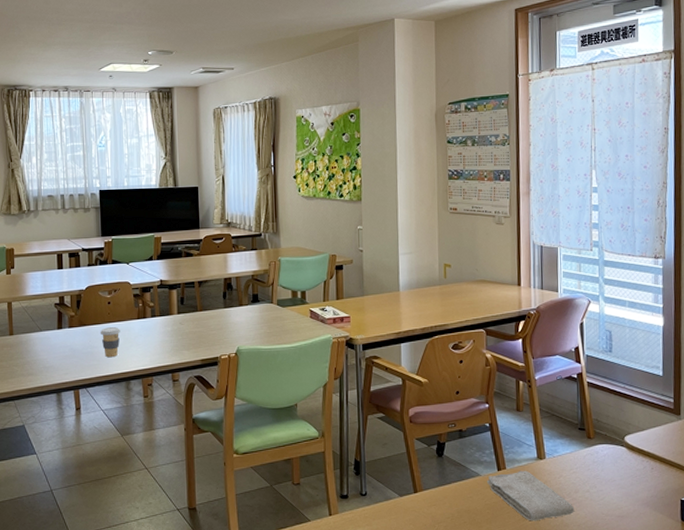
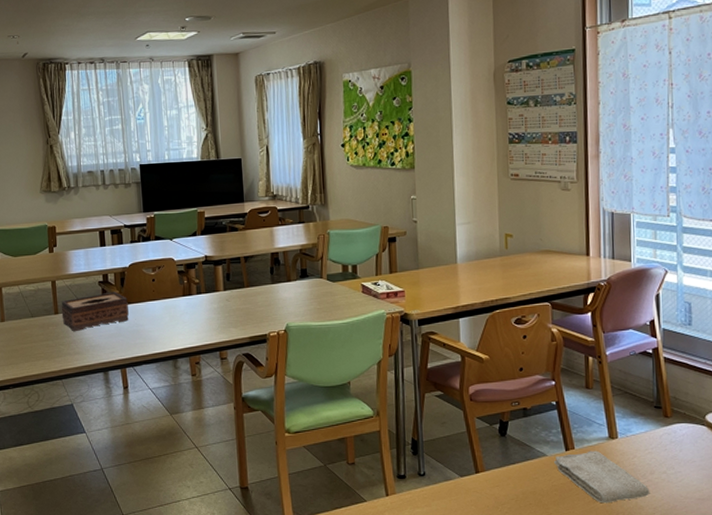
tissue box: none [16,313,84,353] -> present [61,291,129,332]
coffee cup: present [99,327,120,358] -> none [145,305,166,336]

